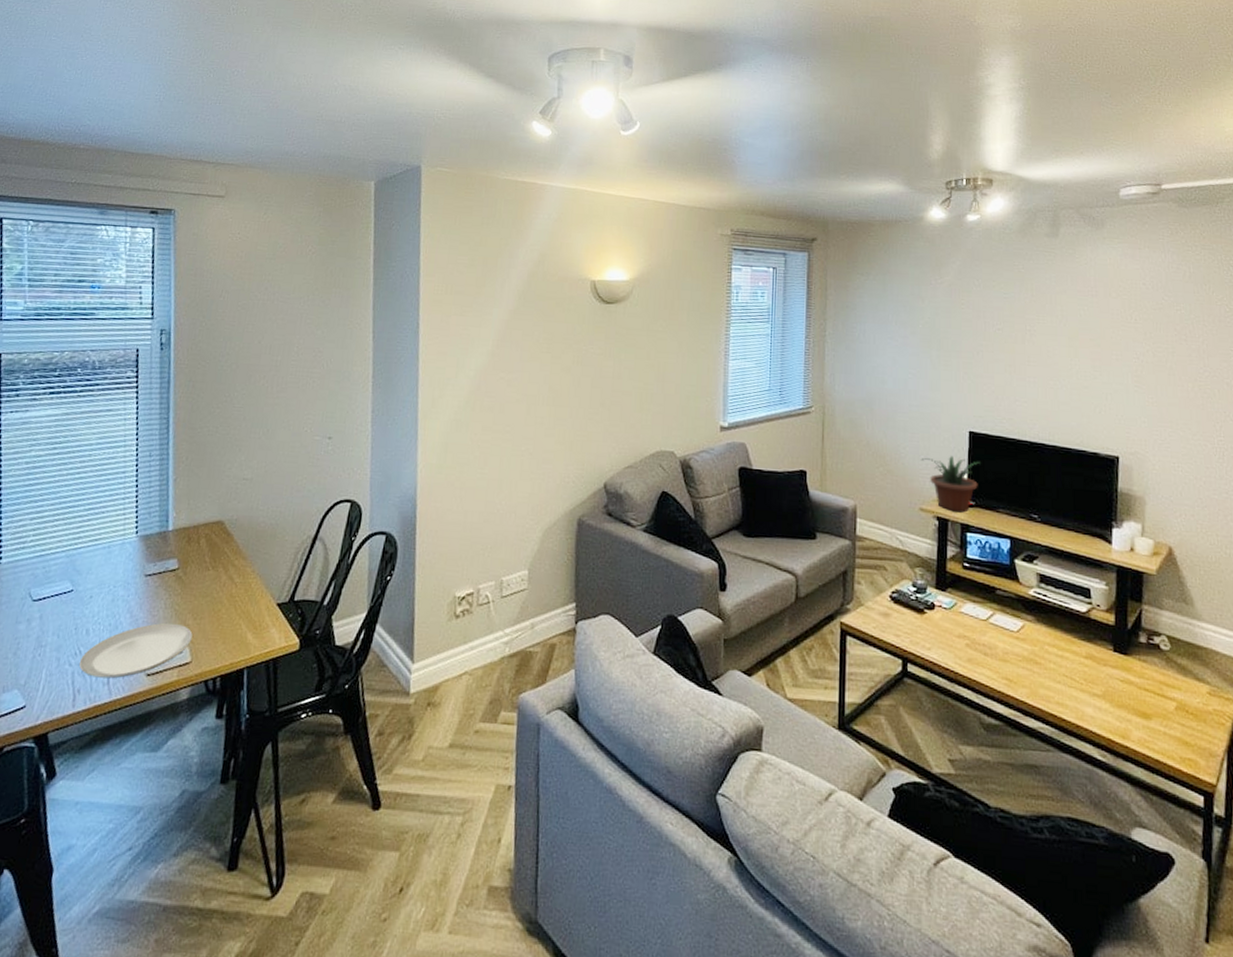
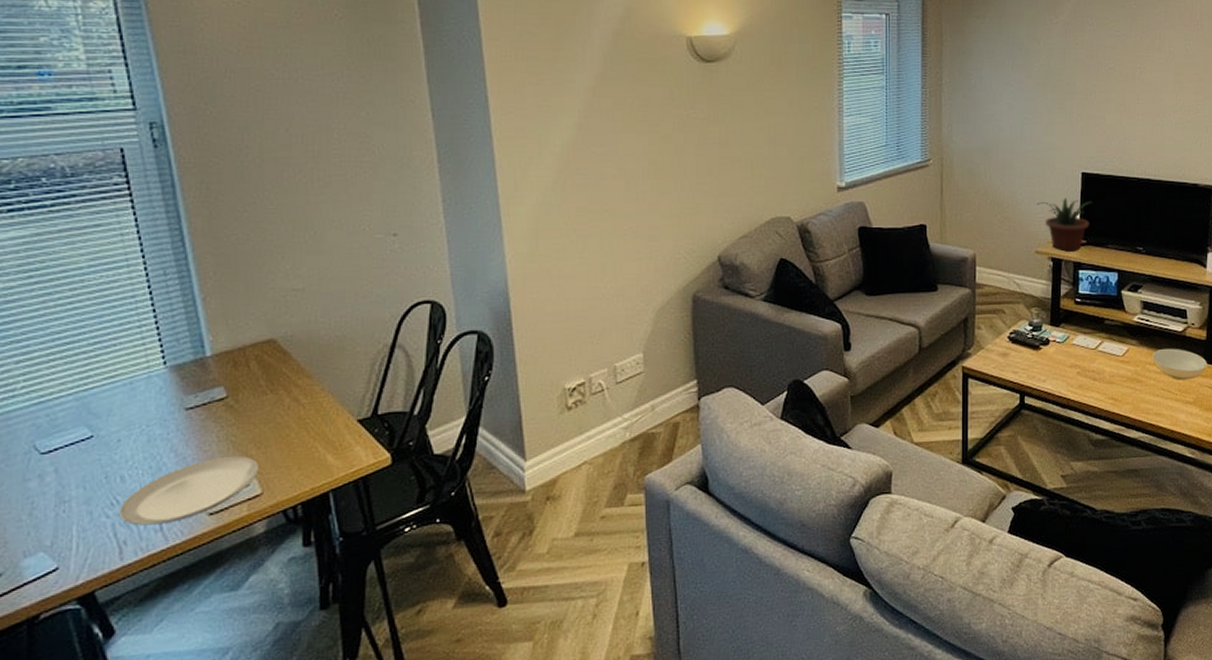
bowl: none [1052,629,1117,669] -> present [1153,348,1207,380]

